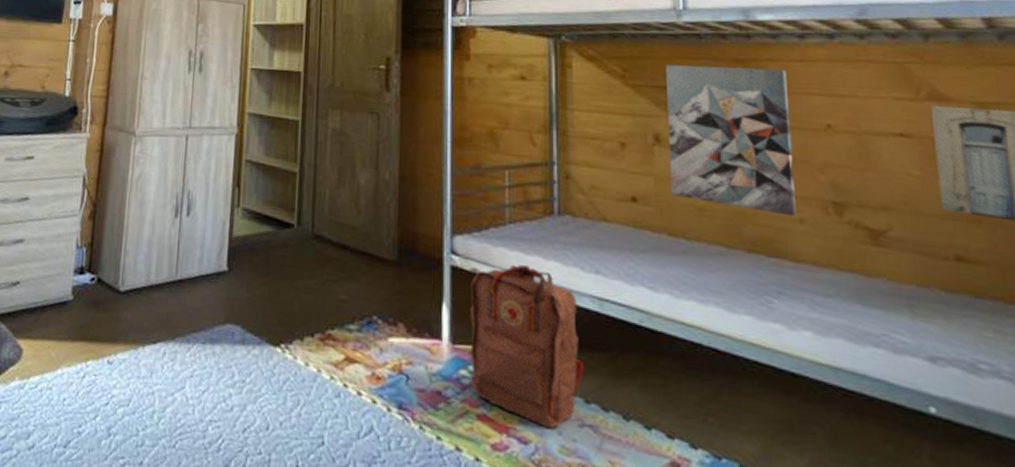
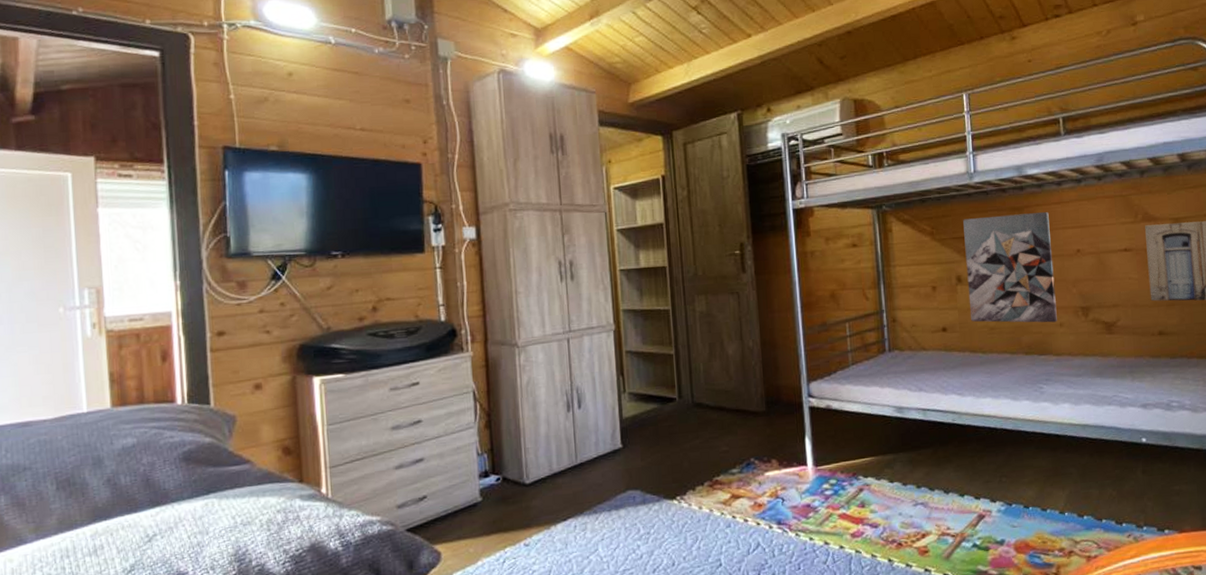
backpack: present [469,264,584,429] -> none [826,395,915,513]

